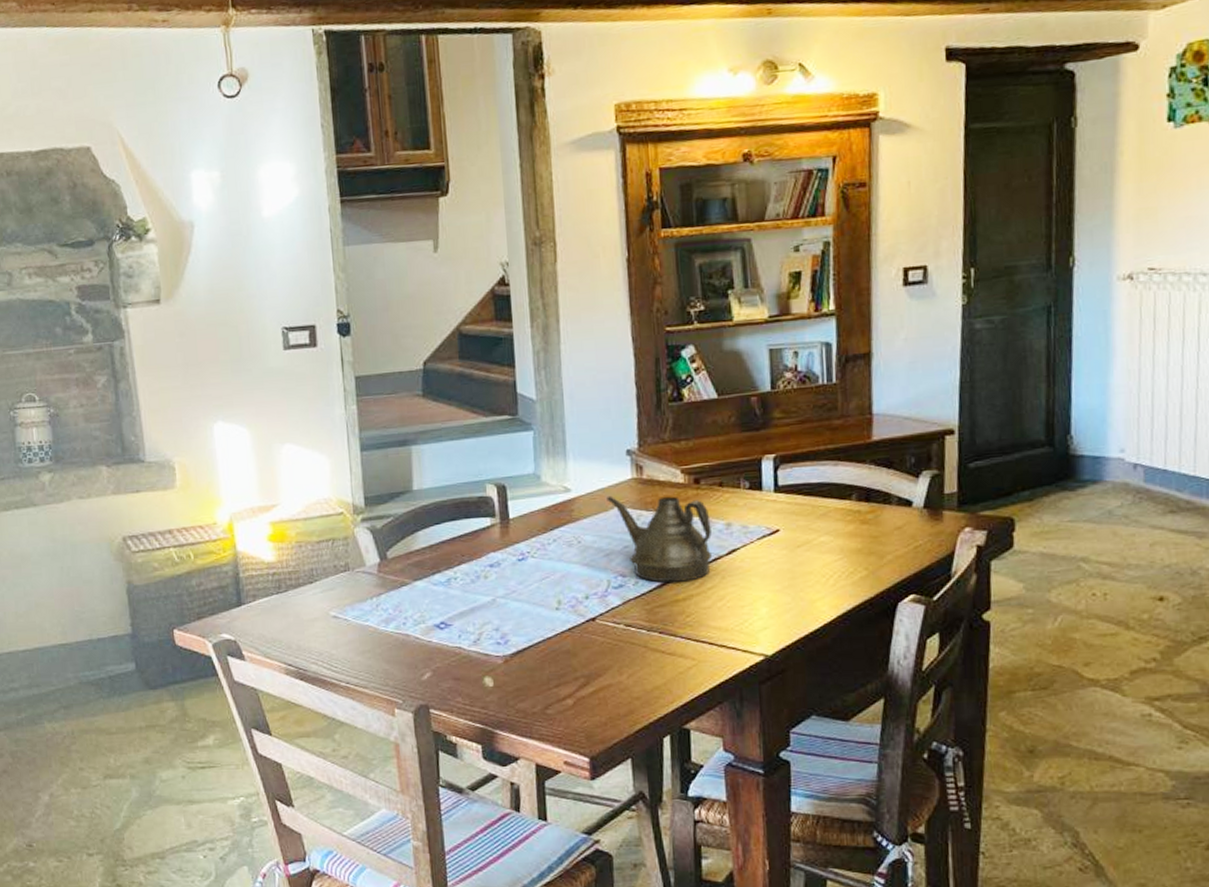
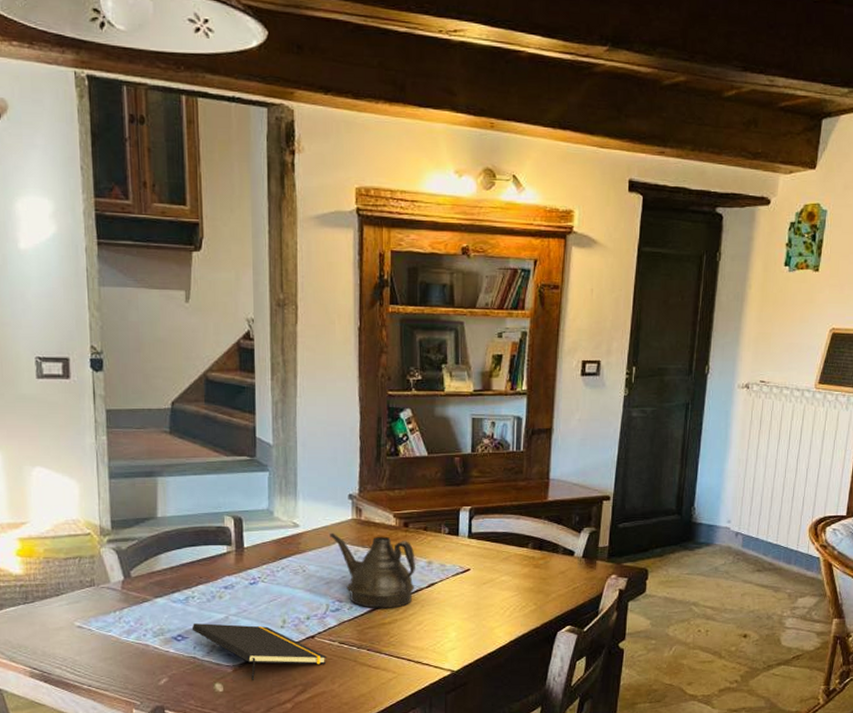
notepad: none [456,608,611,673] -> present [193,623,326,680]

